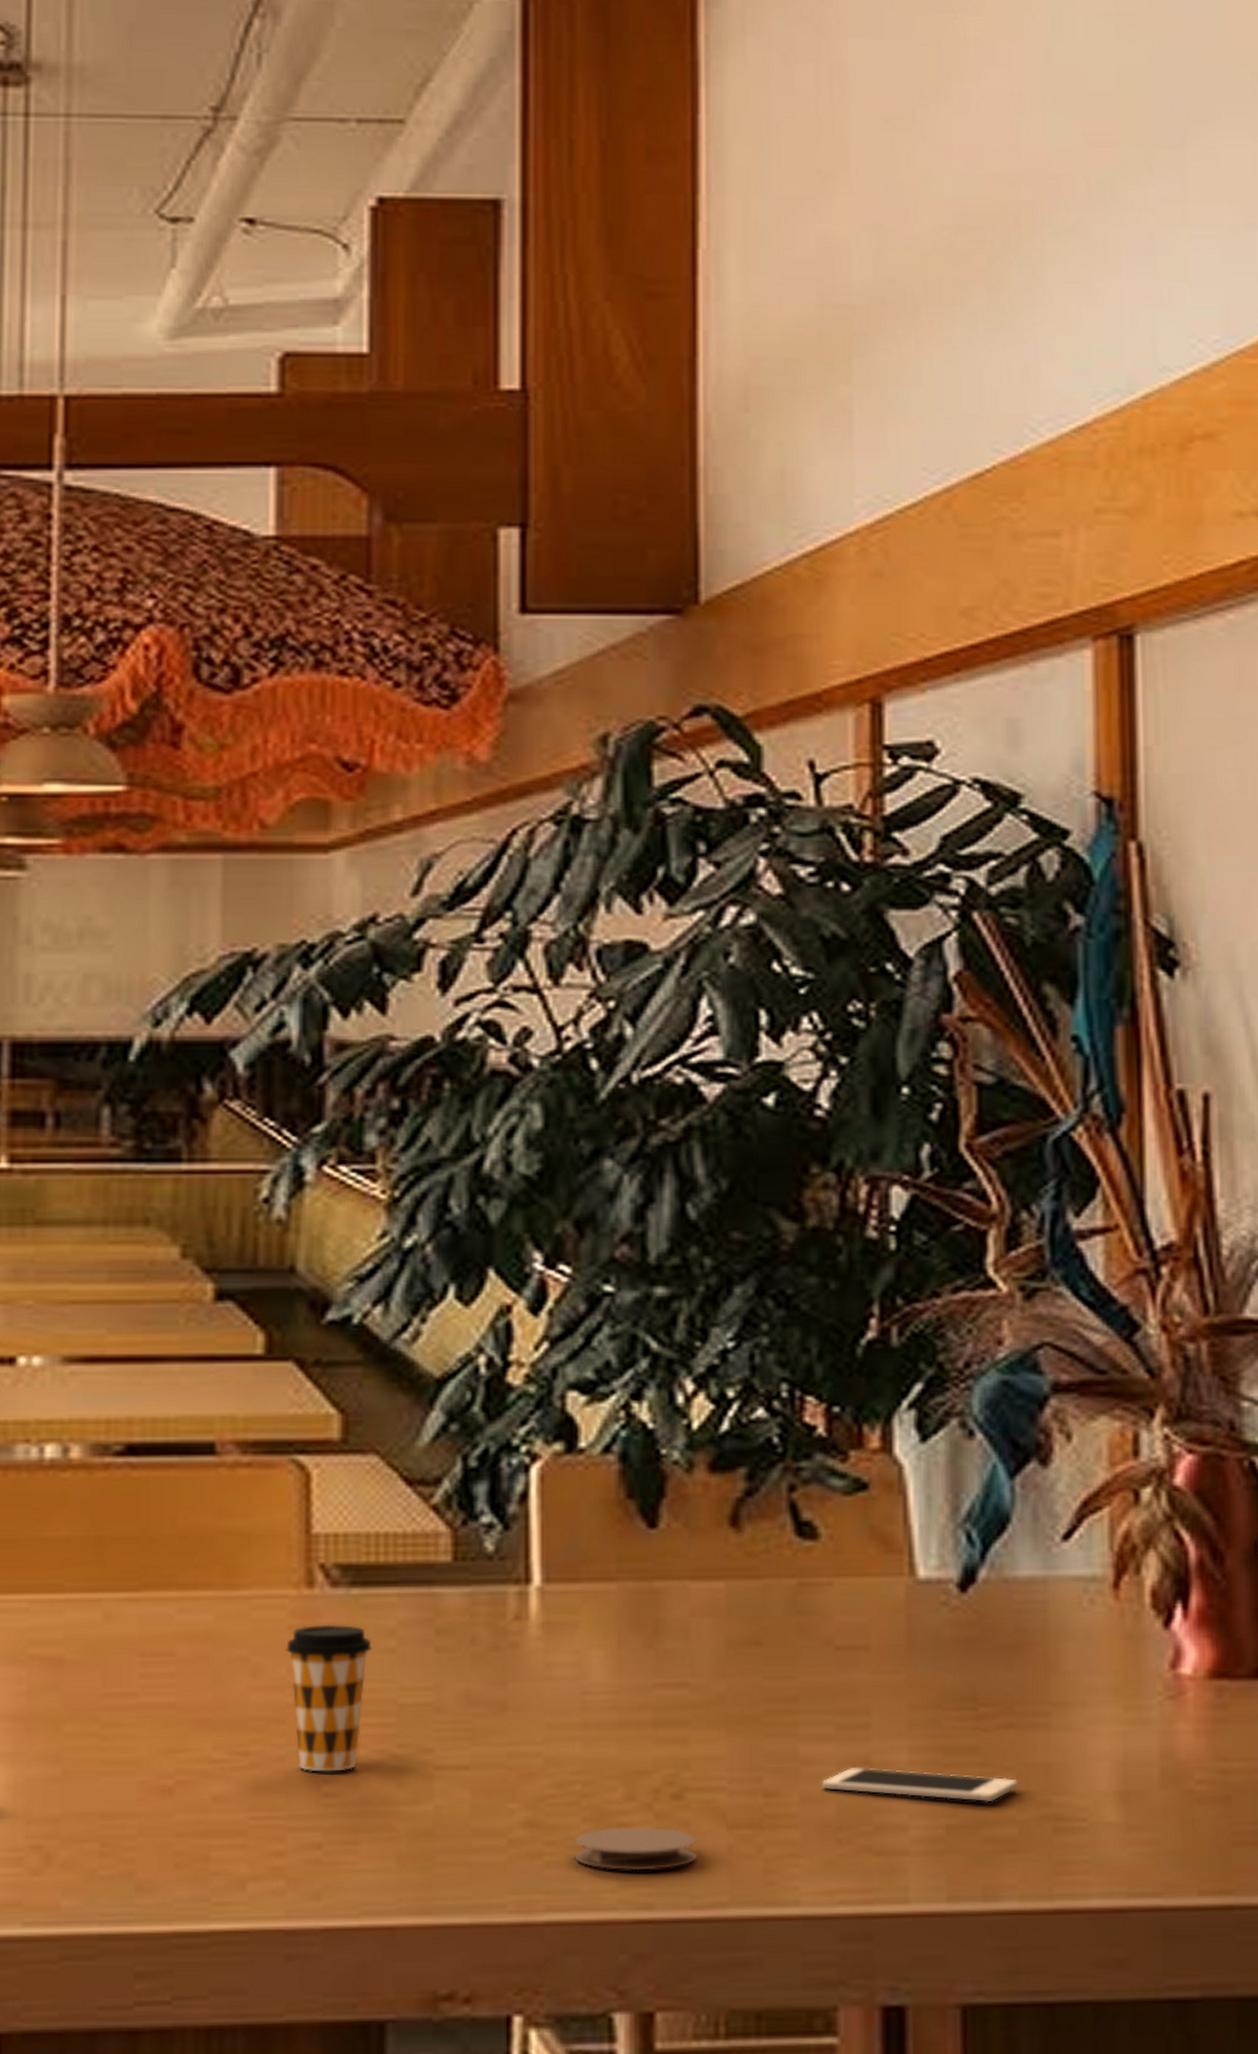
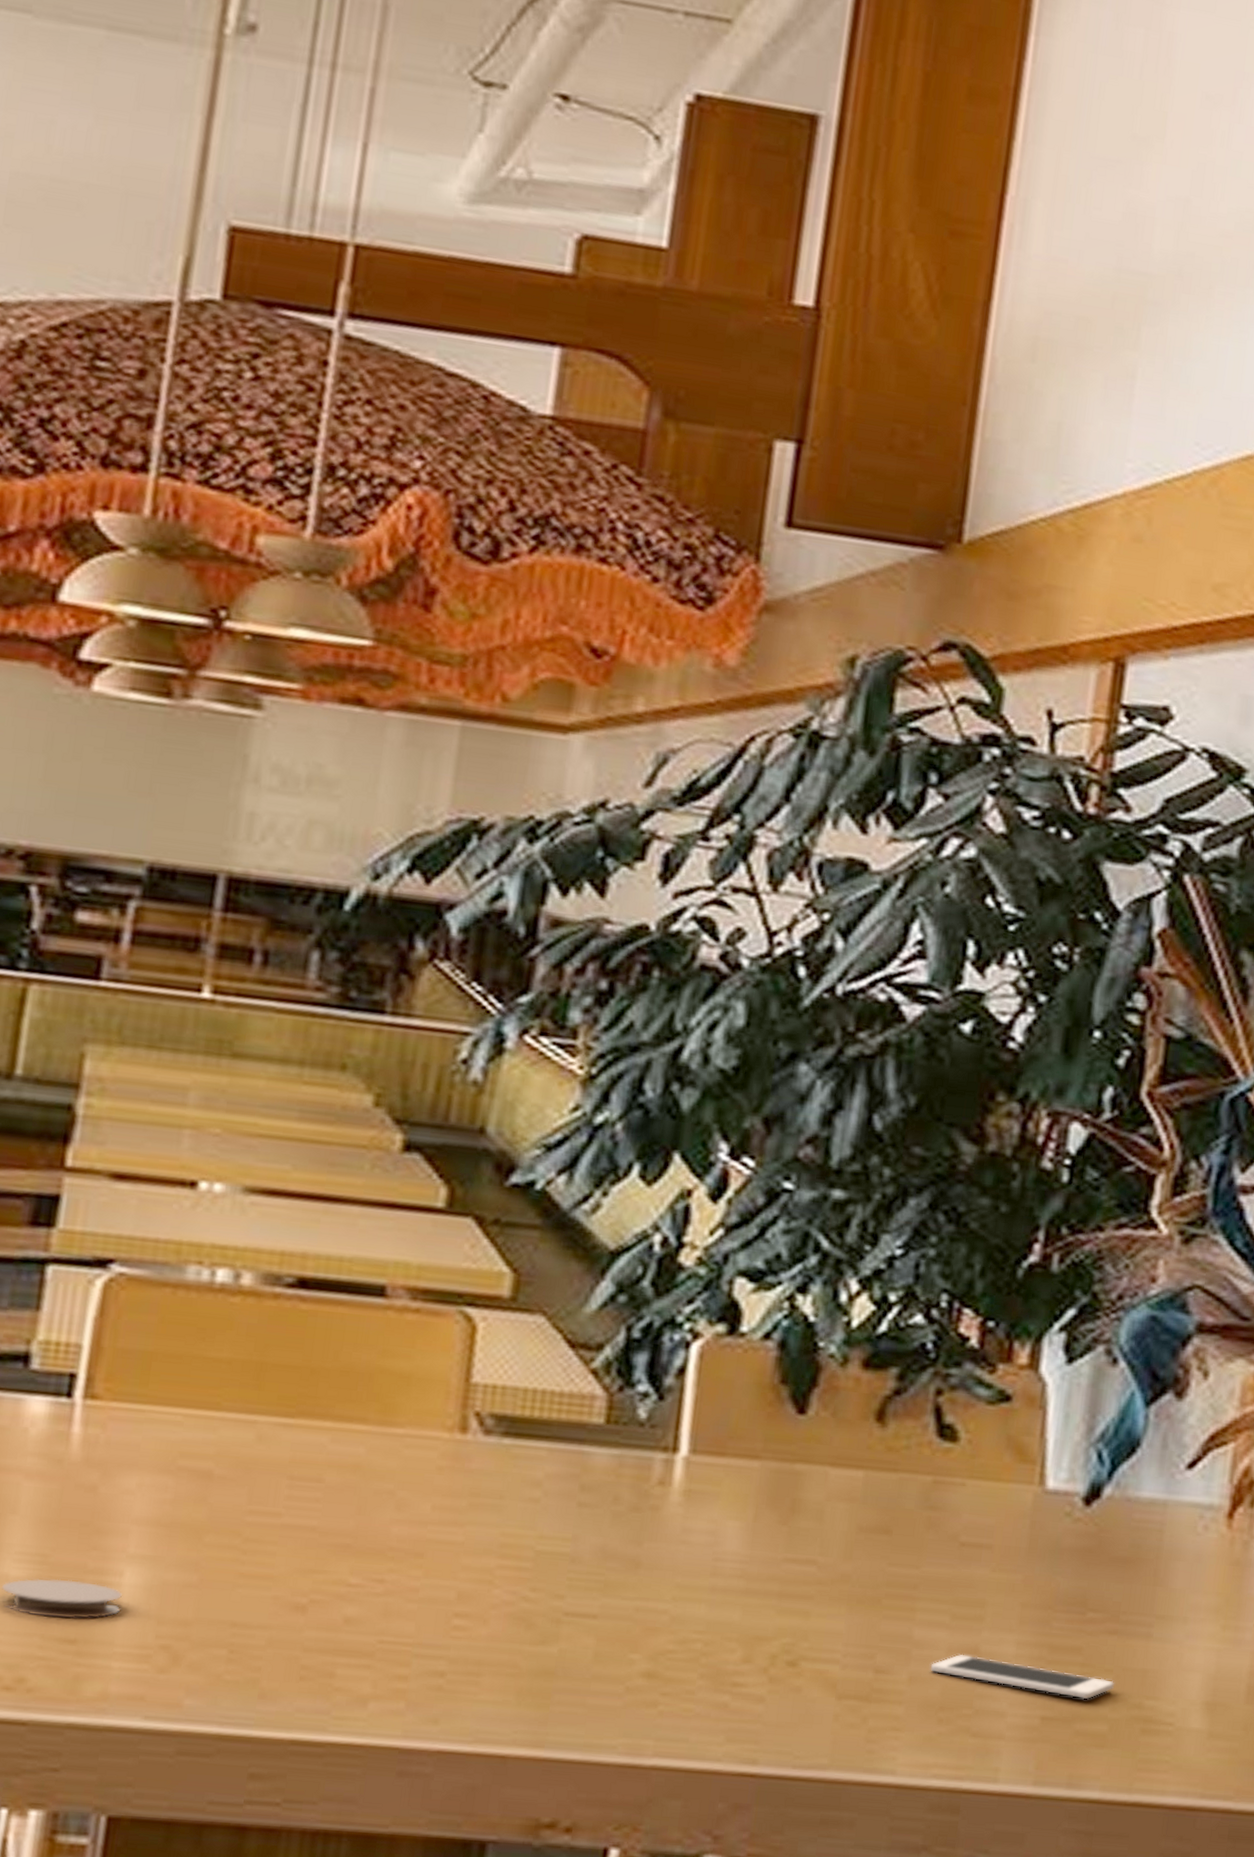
coffee cup: present [286,1624,372,1772] -> none [431,1468,517,1607]
coaster: present [574,1826,697,1871] -> none [687,1685,806,1730]

